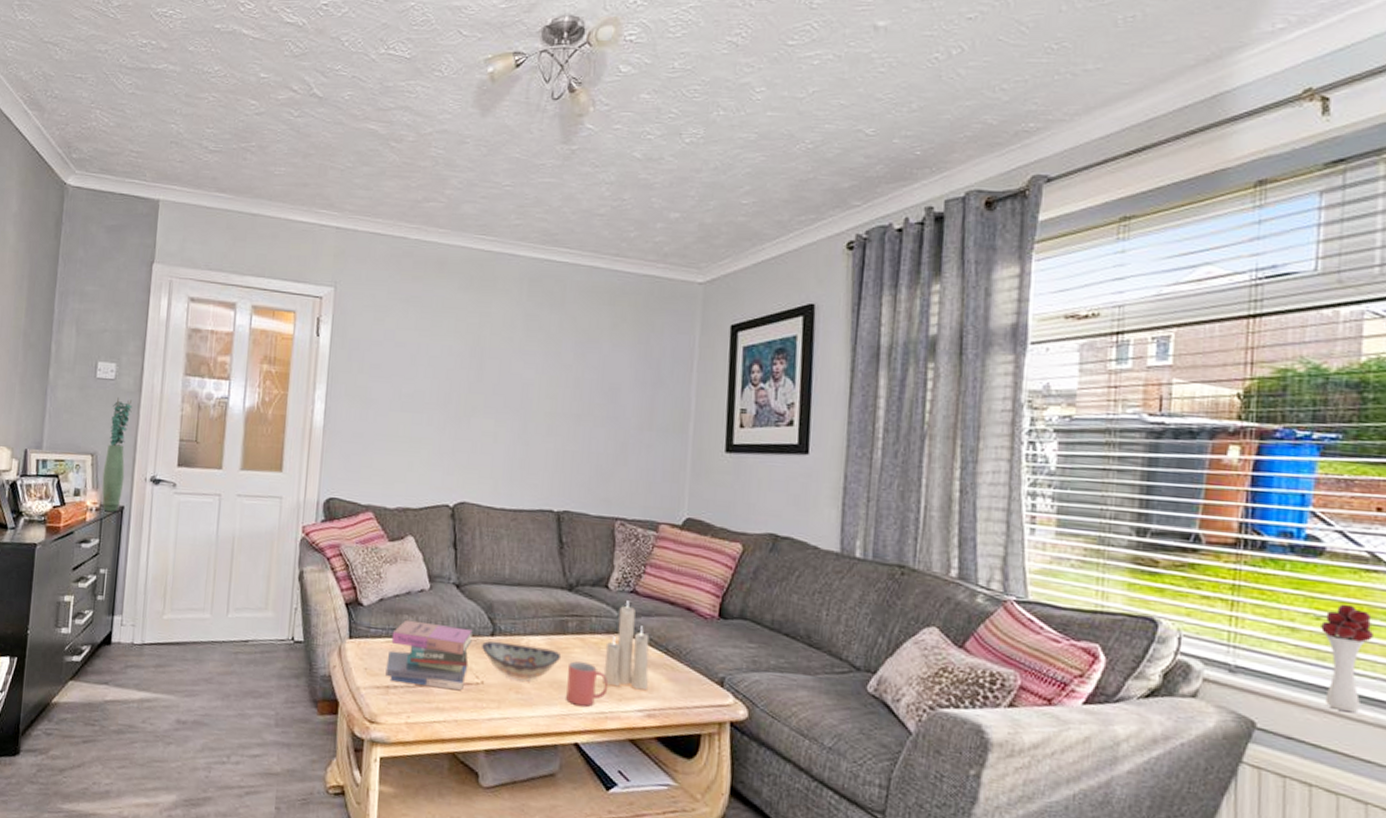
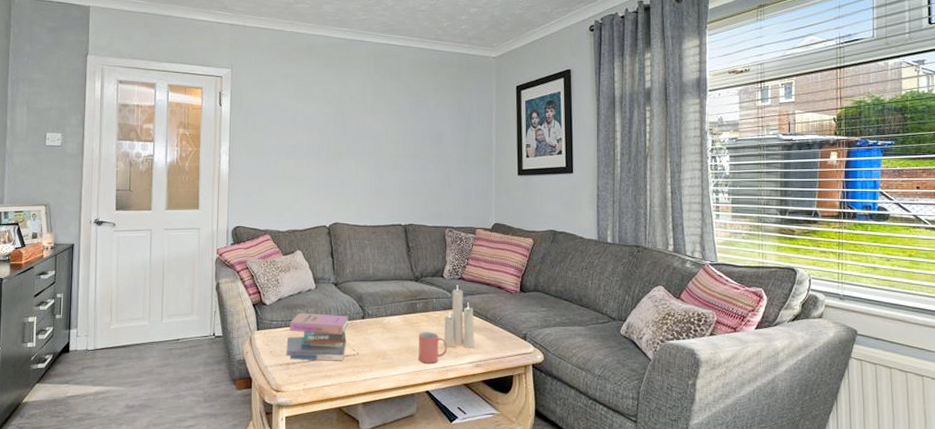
vase: present [101,397,132,513] -> none [55,160,77,249]
decorative bowl: present [482,641,562,682] -> none [356,322,414,350]
flower bouquet: present [1321,603,1375,713] -> none [890,249,920,319]

